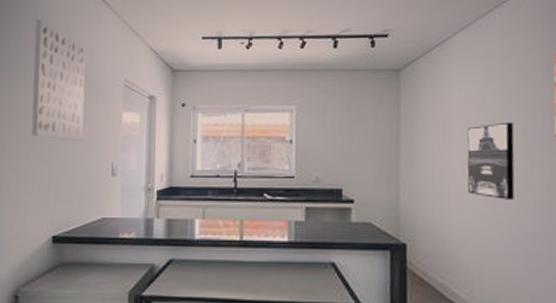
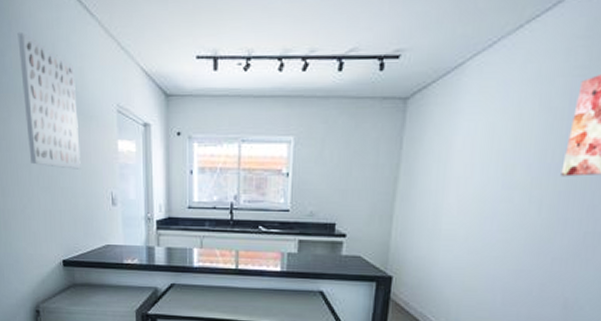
wall art: present [467,121,515,200] -> none [460,158,520,238]

